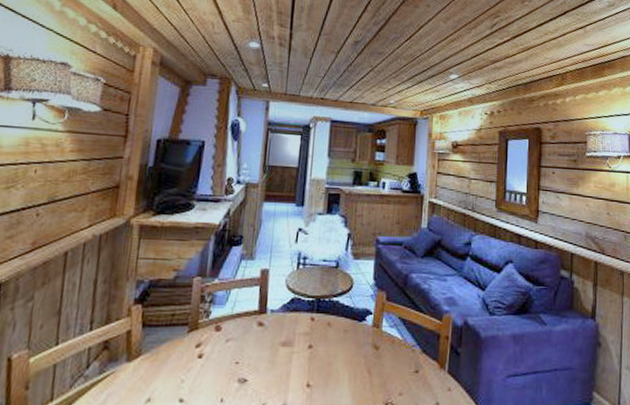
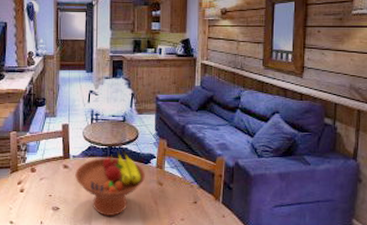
fruit bowl: none [271,303,358,390] -> present [75,150,145,216]

